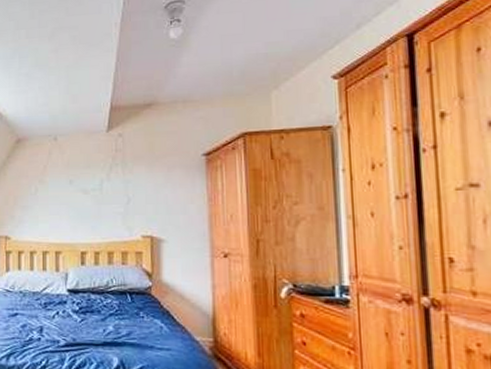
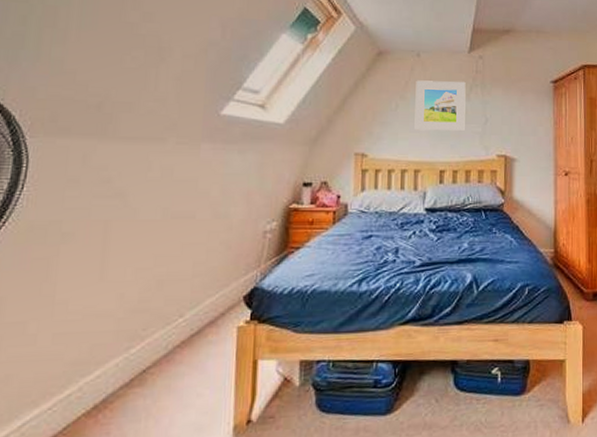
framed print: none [54,161,106,213] -> present [414,80,466,131]

